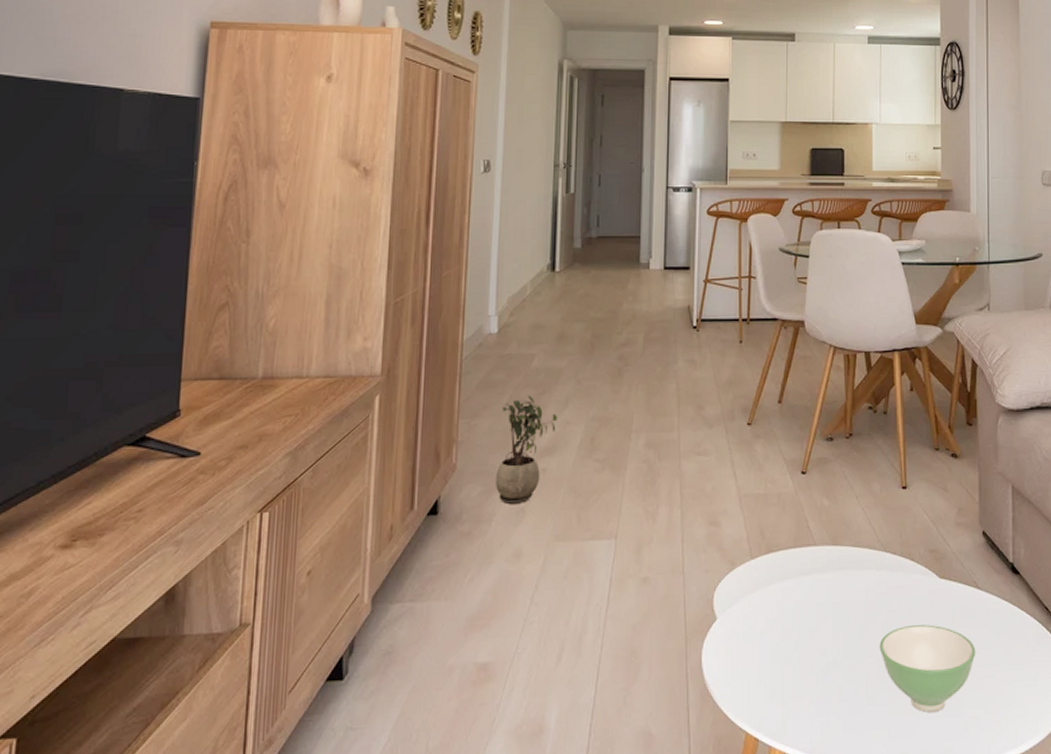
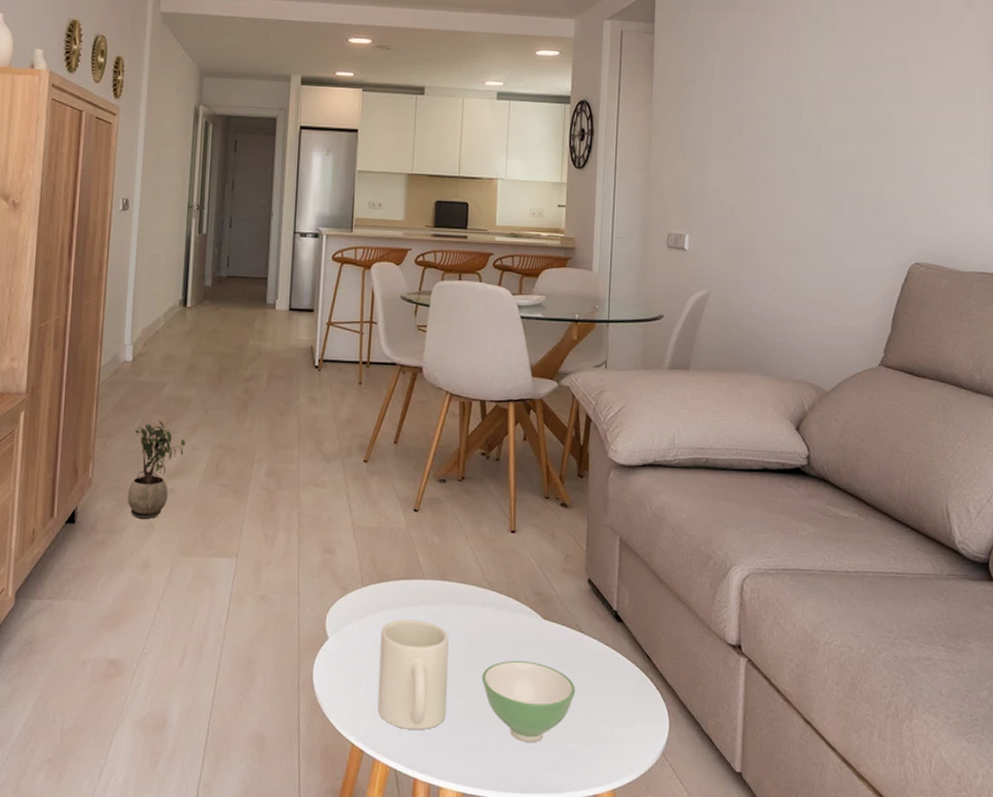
mug: none [772,590,845,711] -> present [377,619,449,729]

